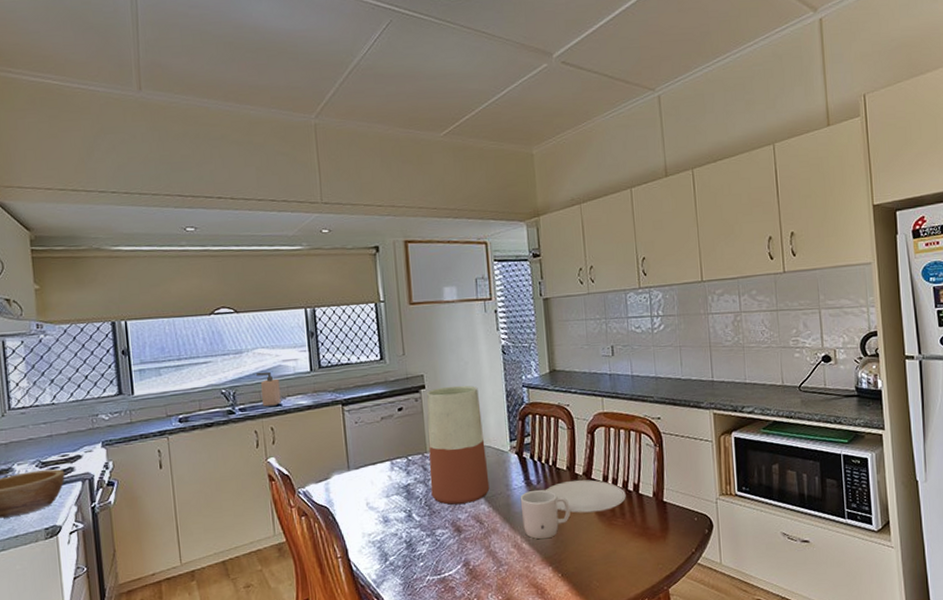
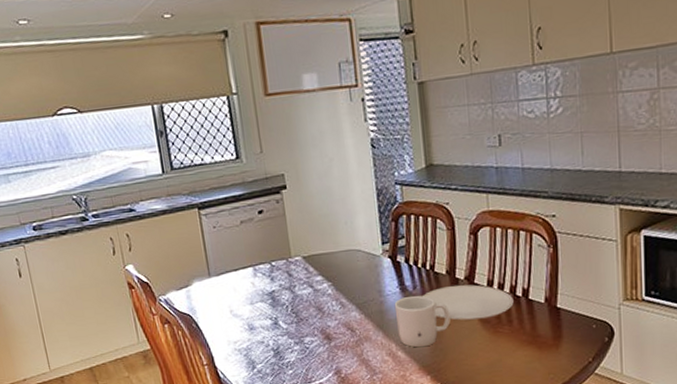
soap dispenser: present [256,371,281,407] -> none [106,175,135,212]
vase: present [426,385,490,505] -> none [288,184,361,312]

